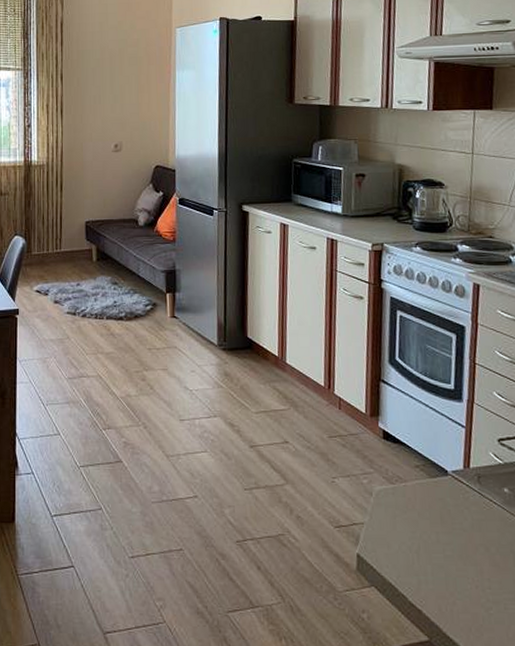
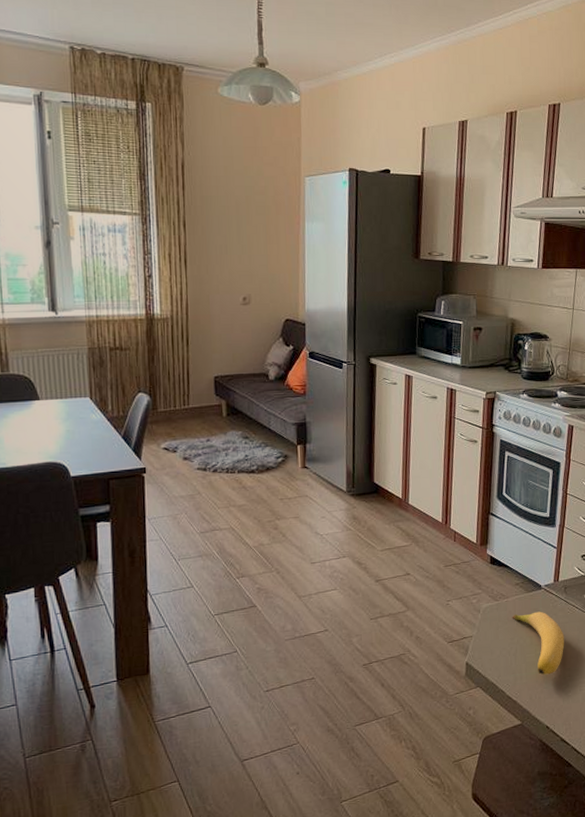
banana: none [412,502,482,583] -> present [512,611,565,675]

